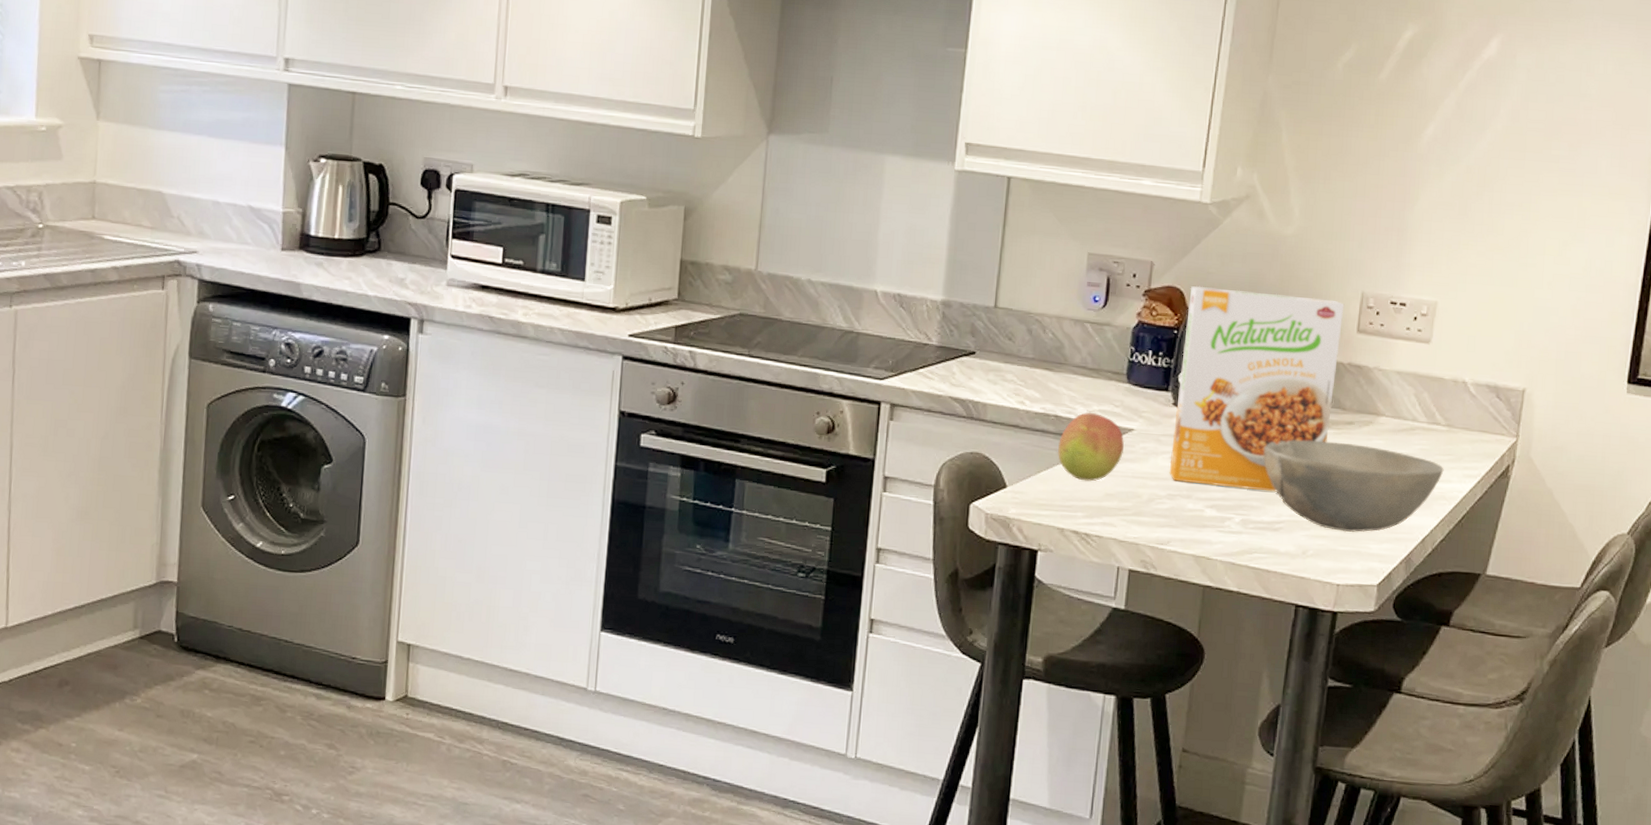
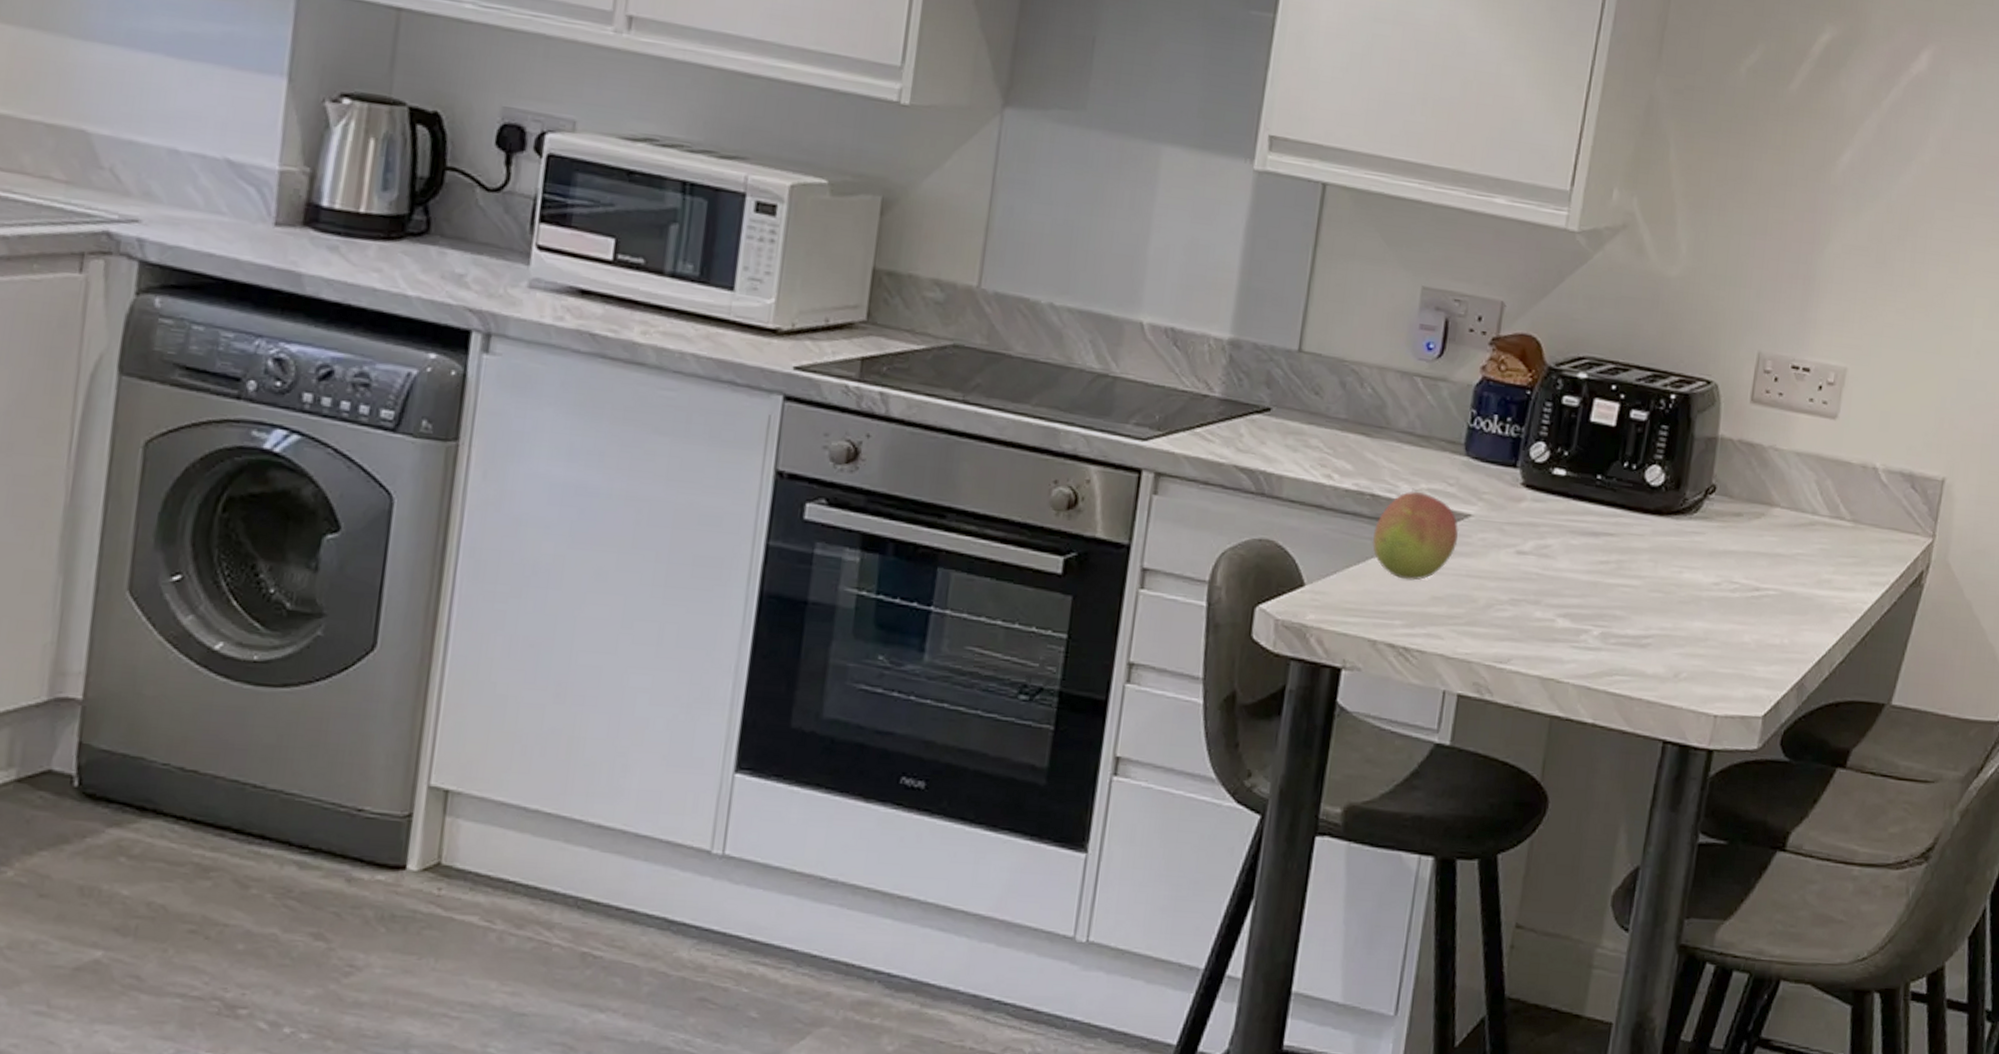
cereal box: present [1169,285,1345,492] -> none [1513,335,1737,599]
bowl: present [1263,440,1444,532] -> none [1631,533,1847,651]

